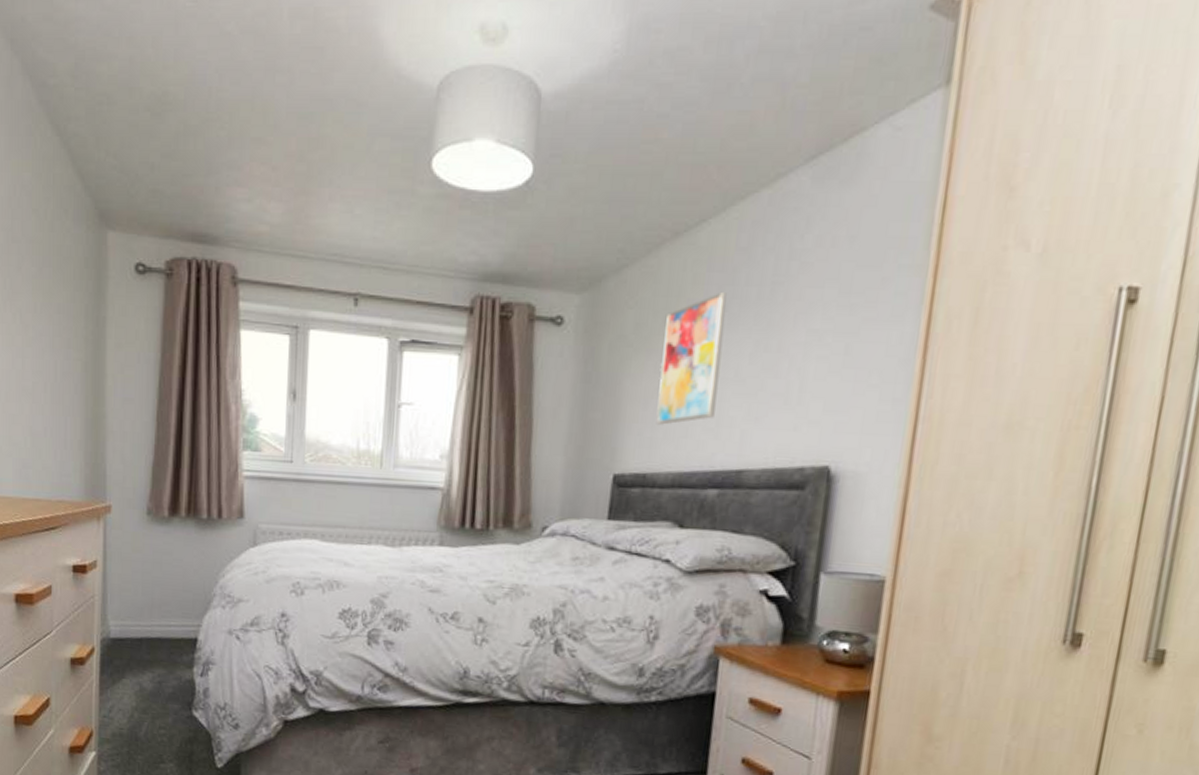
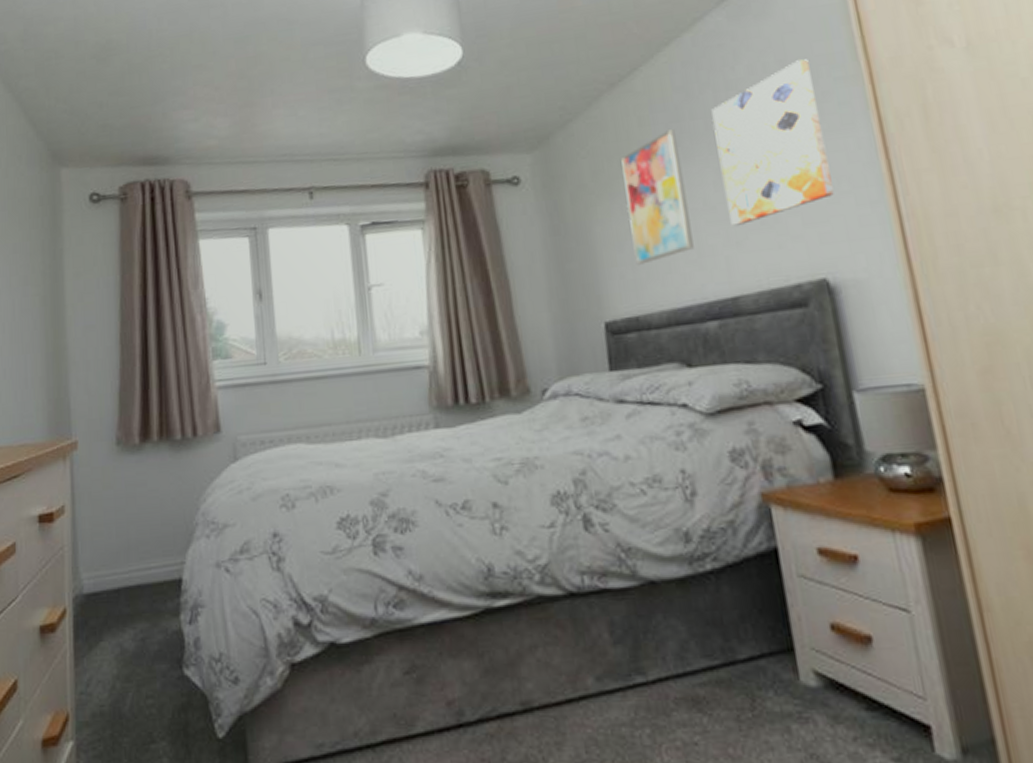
wall art: none [755,239,880,402] -> present [711,59,834,226]

